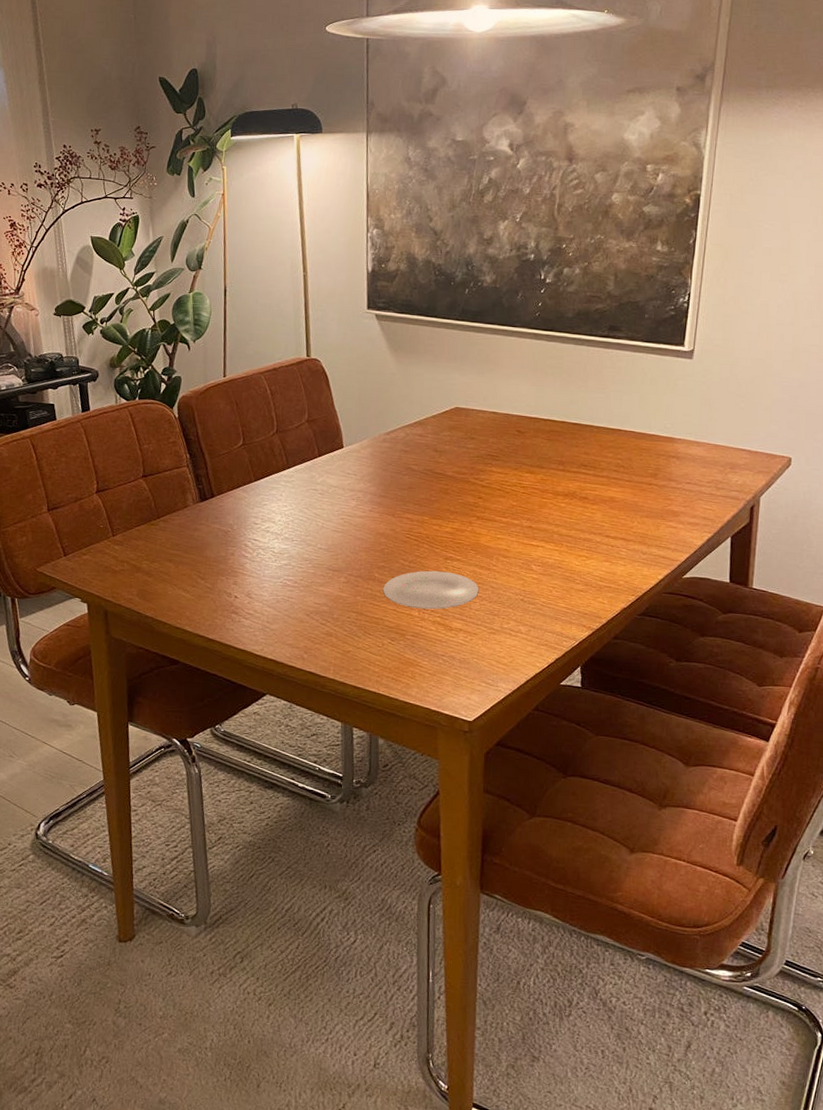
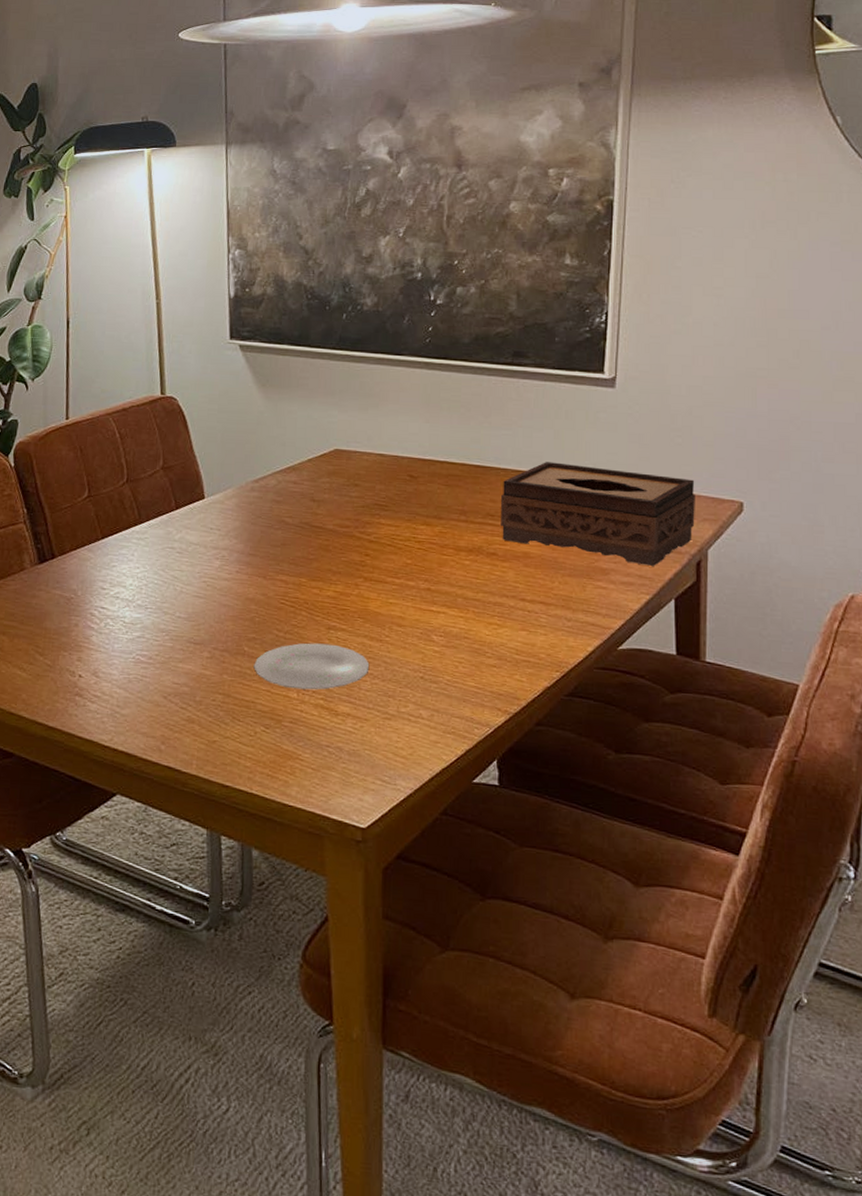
tissue box: none [592,421,754,510] -> present [501,462,695,566]

